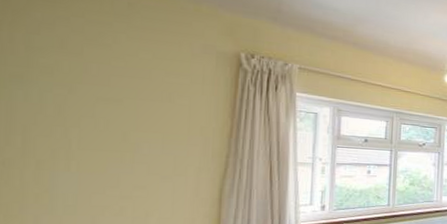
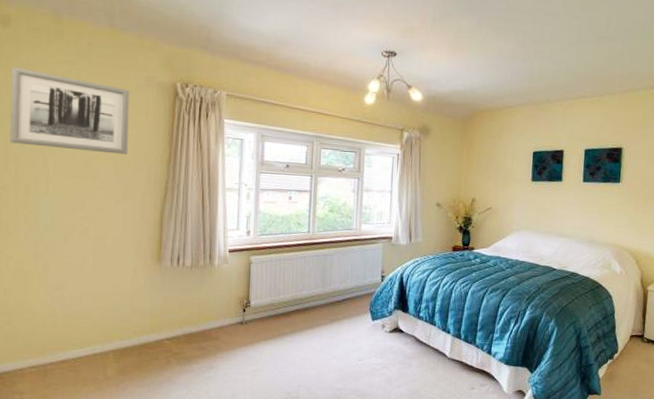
wall art: none [15,23,181,127] -> present [10,67,129,155]

